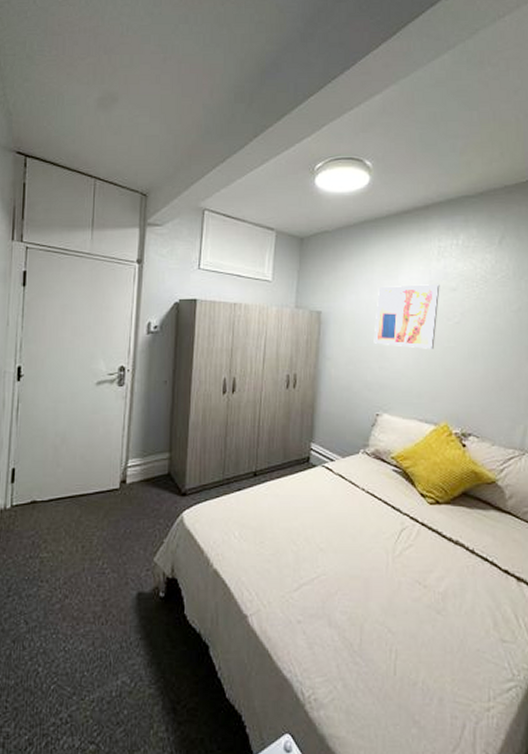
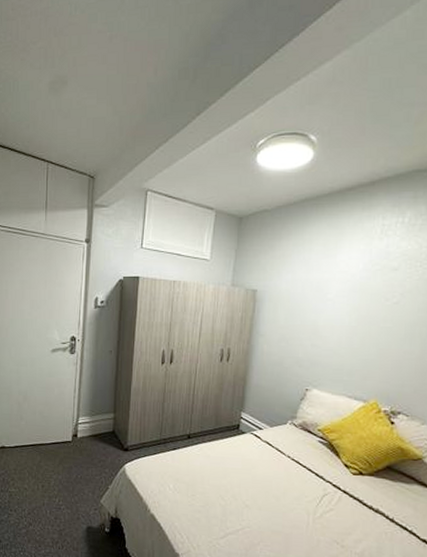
wall art: present [374,284,440,349] -> none [307,264,381,329]

